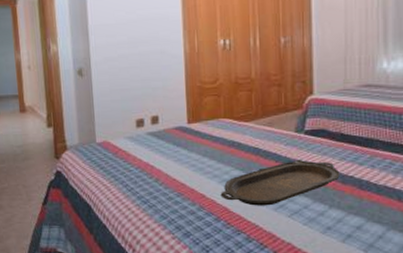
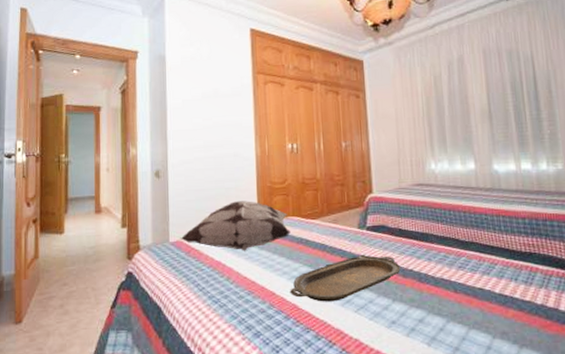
decorative pillow: none [106,101,222,153] -> present [180,201,291,251]

